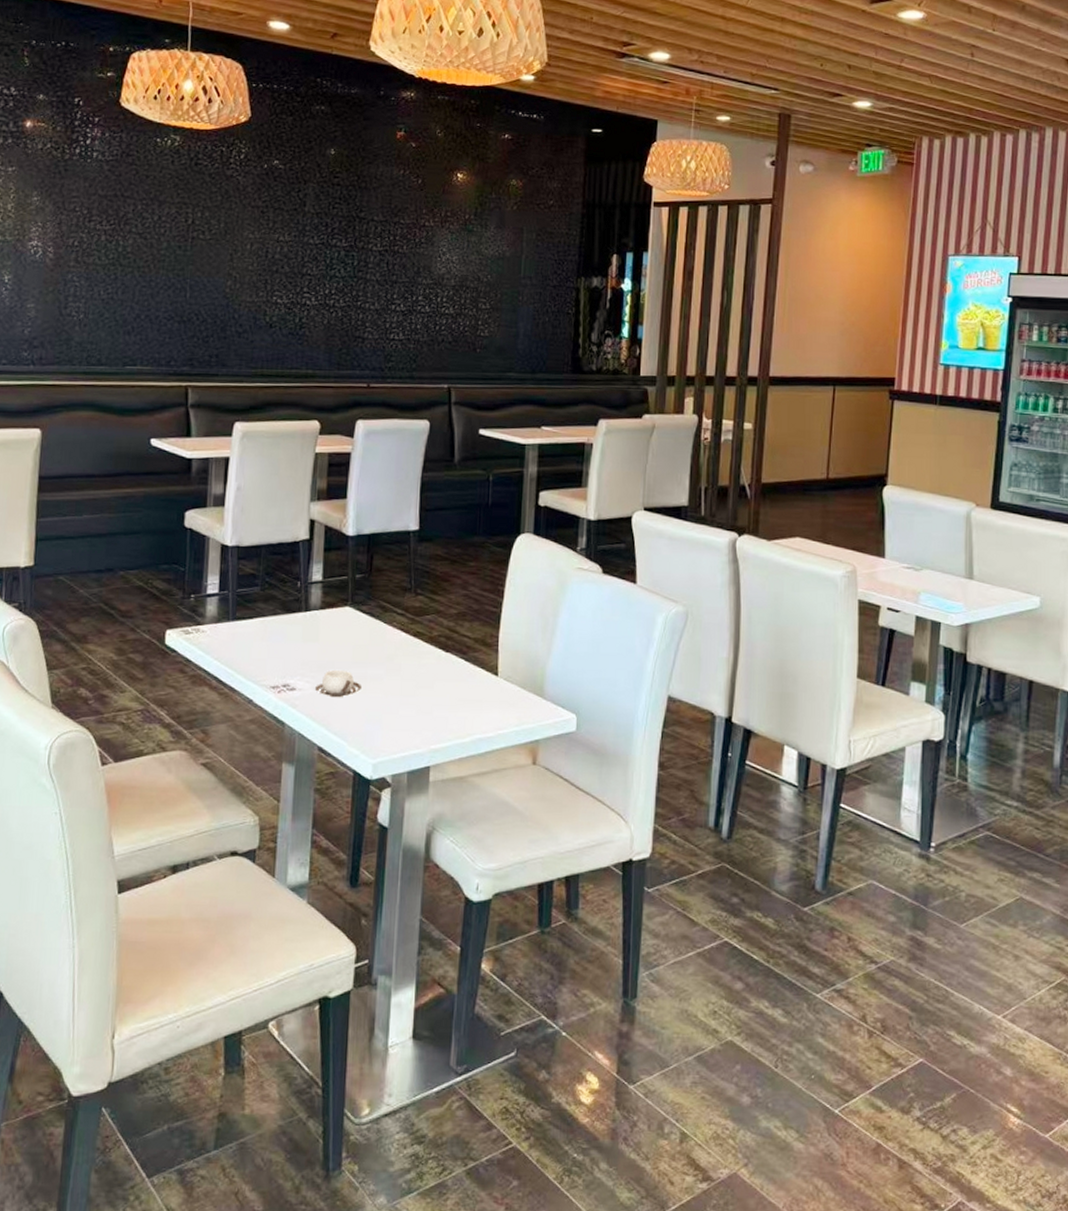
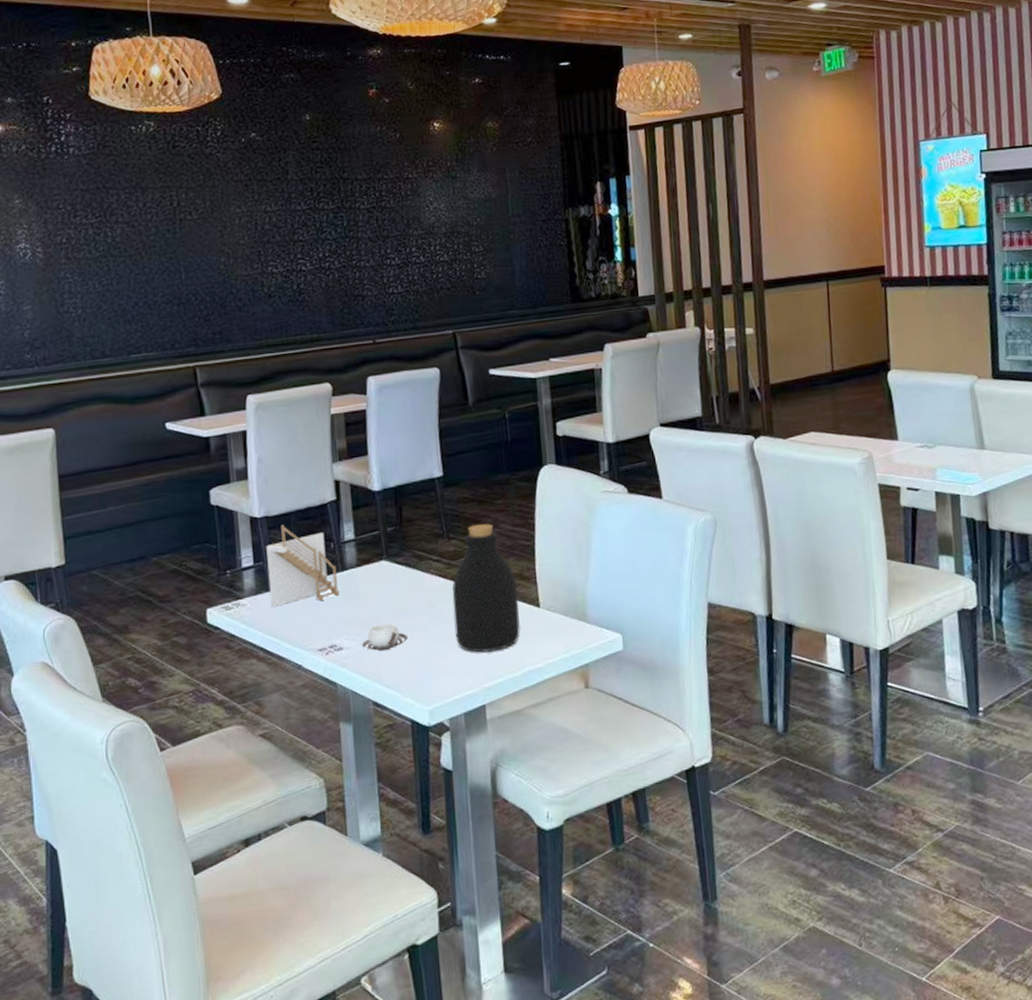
napkin holder: none [229,556,300,639] -> present [266,524,340,607]
bottle: none [409,584,479,714] -> present [451,524,521,653]

